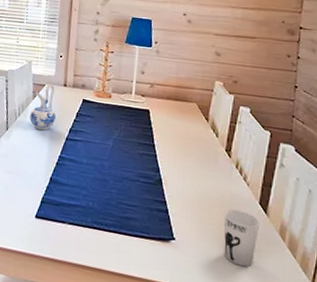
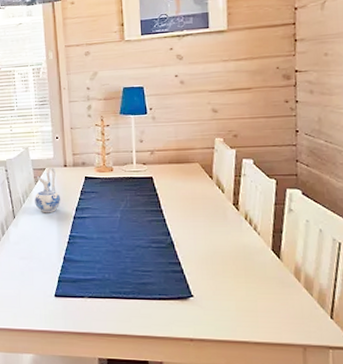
cup: present [223,209,260,267] -> none [238,259,275,312]

